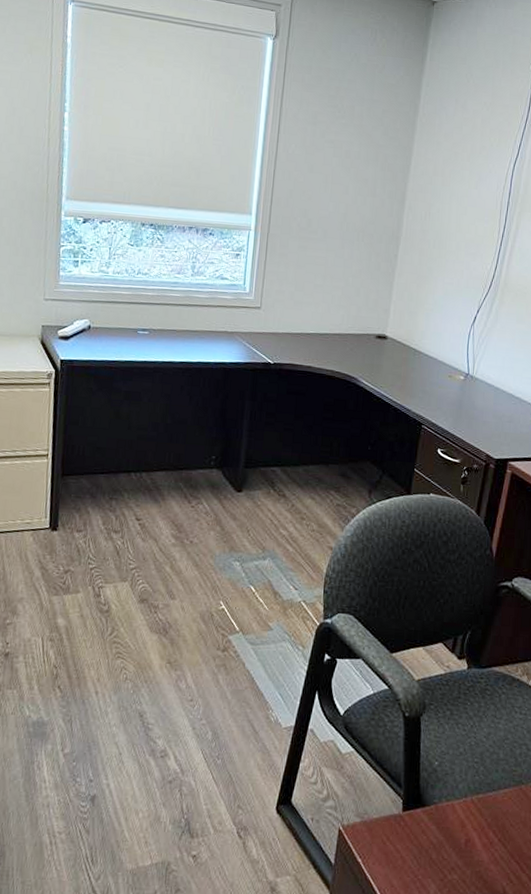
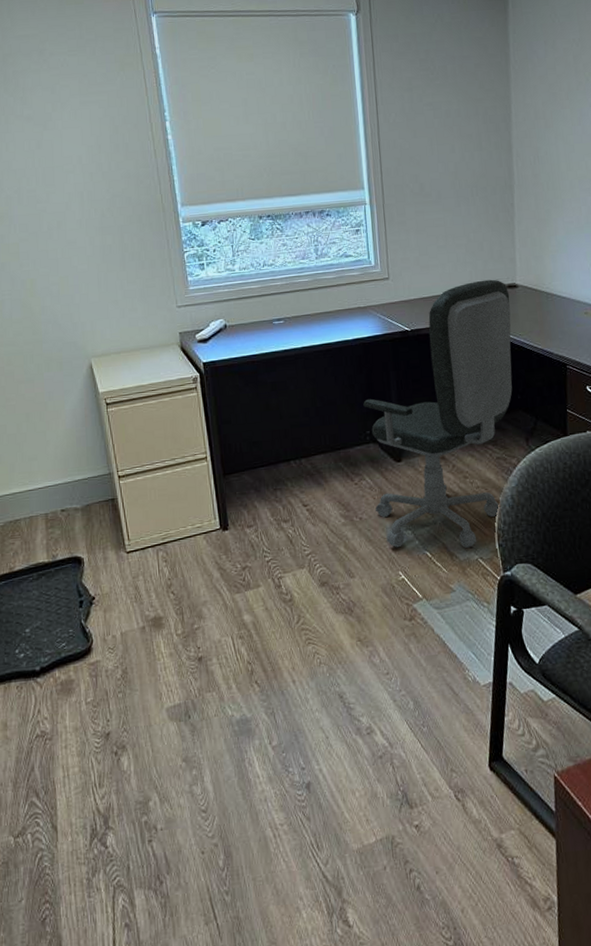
office chair: none [208,325,378,589] -> present [363,279,513,548]

